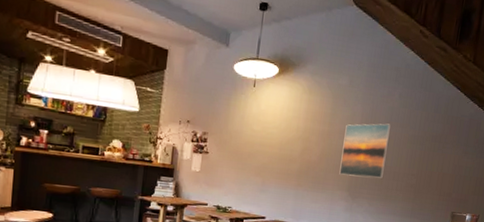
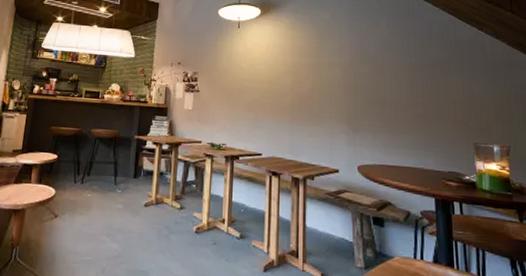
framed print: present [339,123,392,178] -> none [335,53,385,109]

